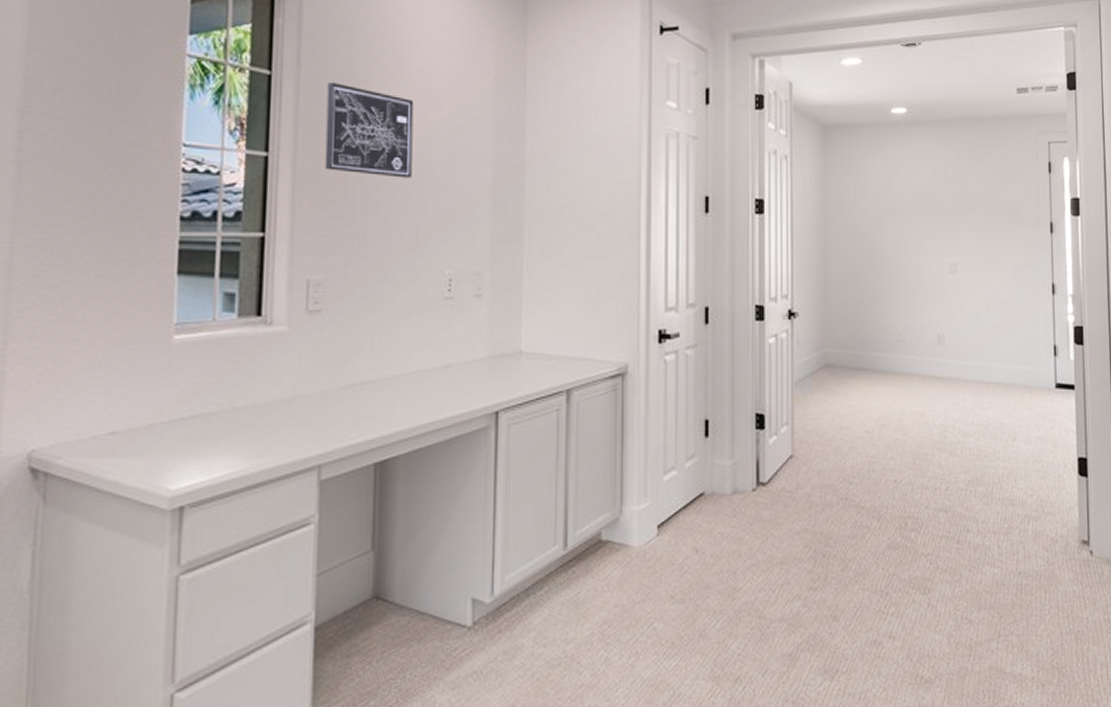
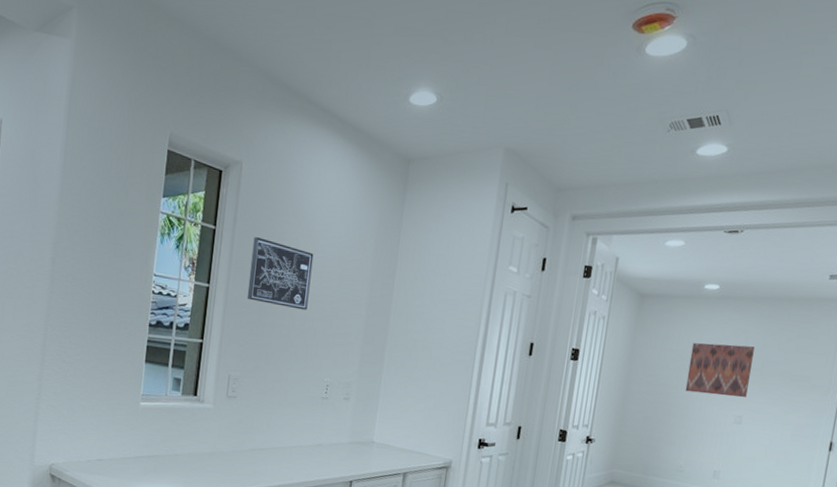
wall art: none [889,178,957,241] -> present [685,342,755,397]

